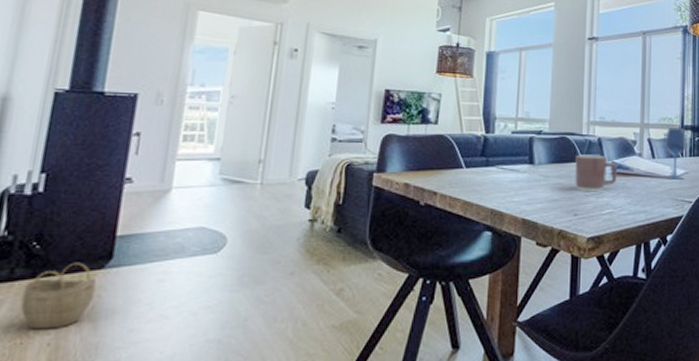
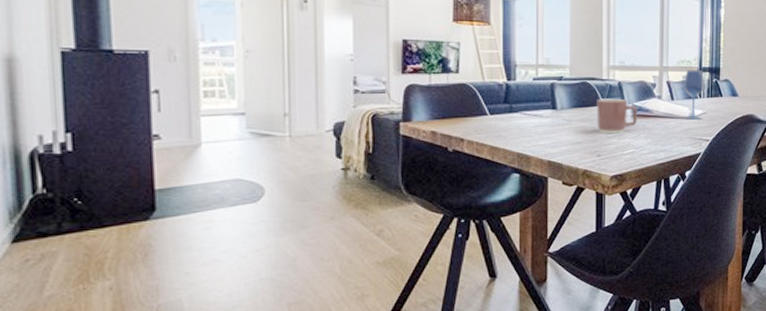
woven basket: present [20,262,97,330] -> none [74,215,146,277]

